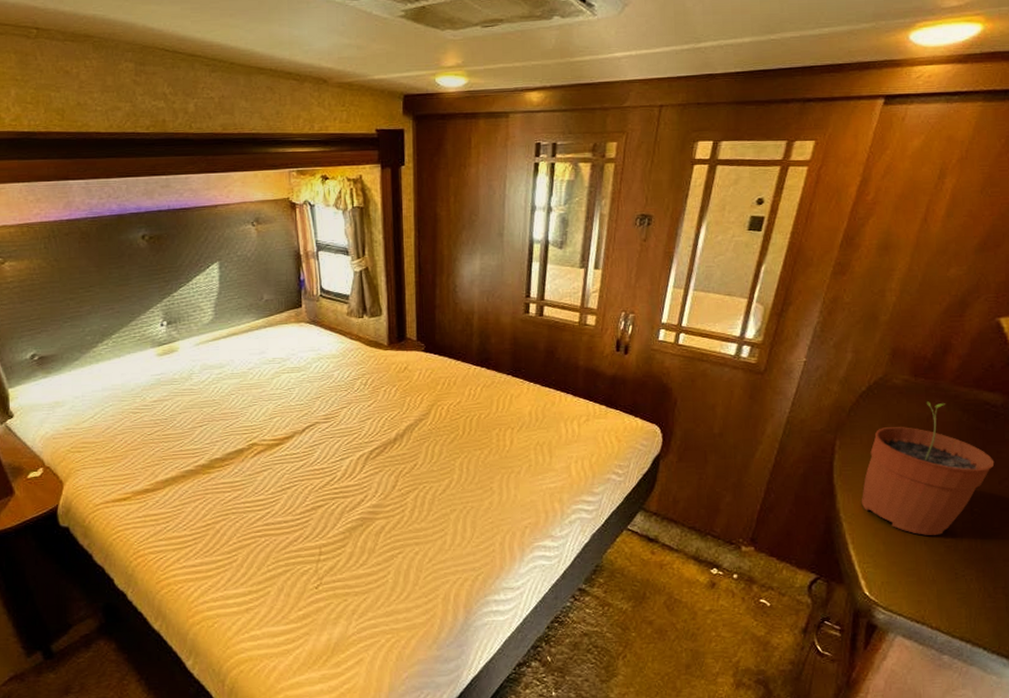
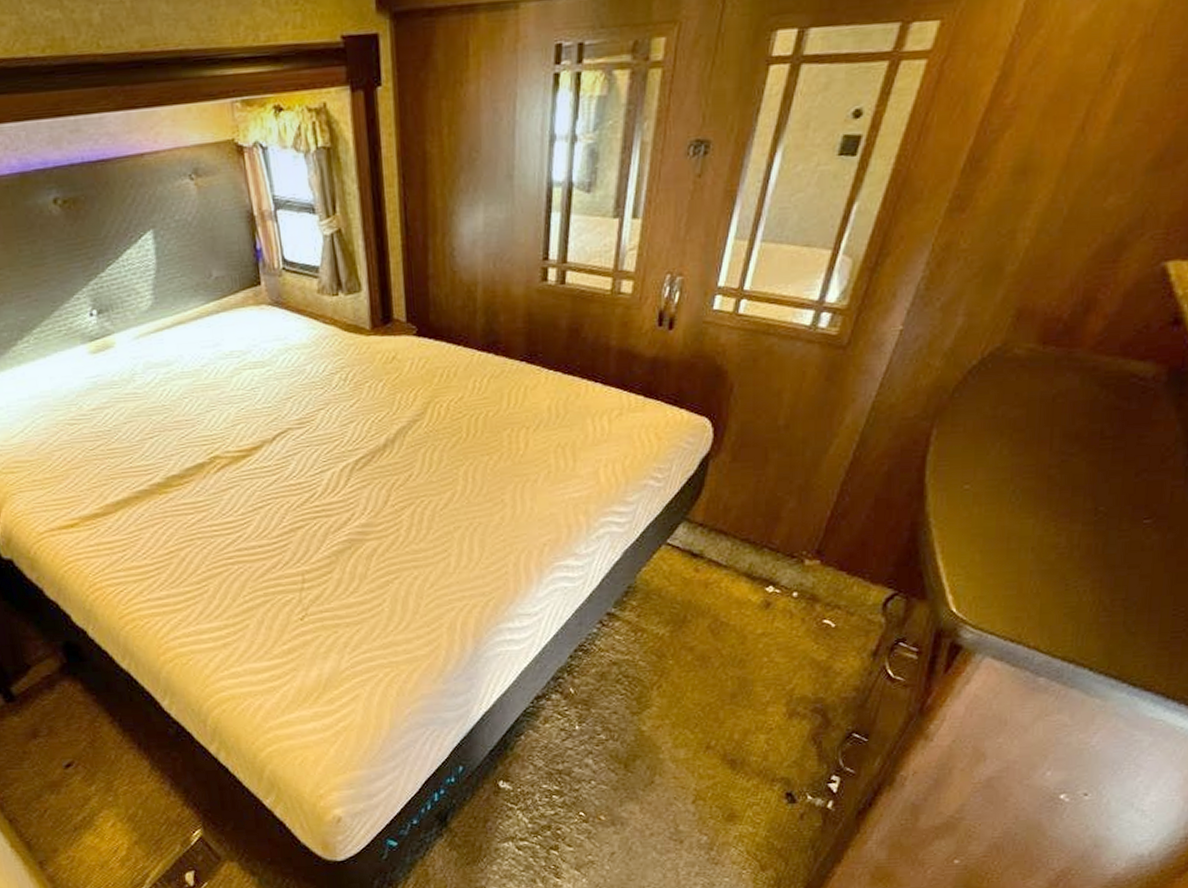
plant pot: present [861,400,995,535] -> none [957,374,1134,541]

